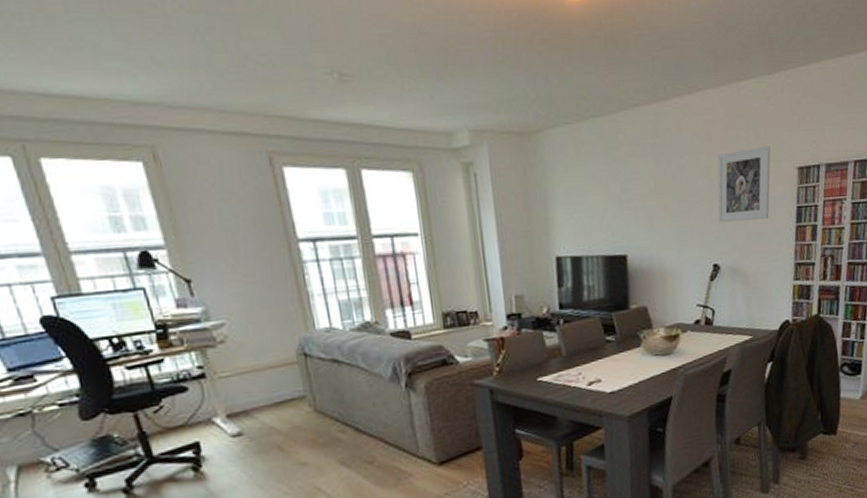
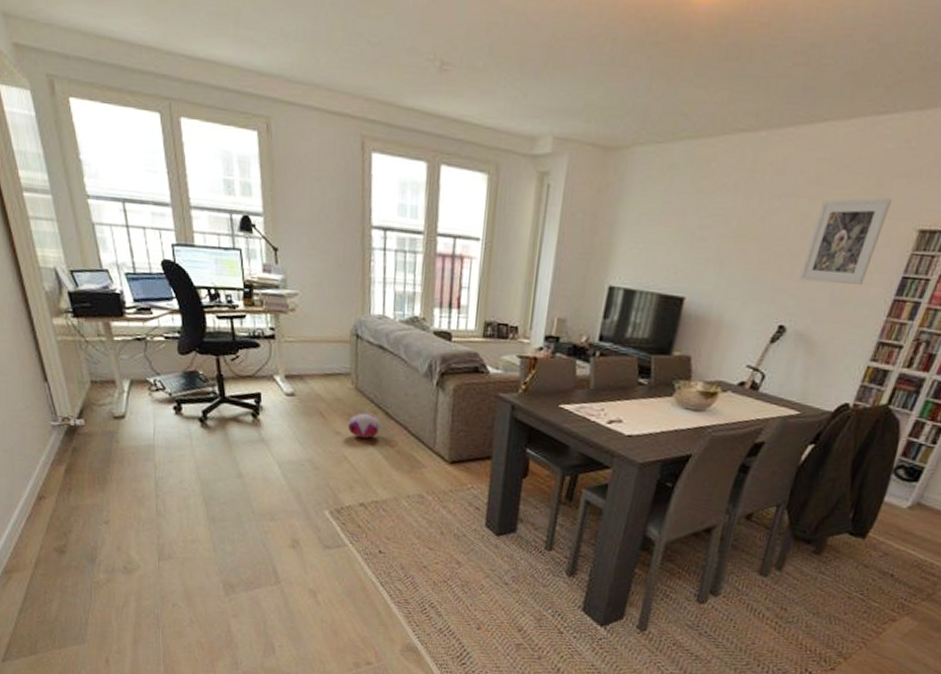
plush toy: none [313,434,354,463] -> present [347,413,382,438]

